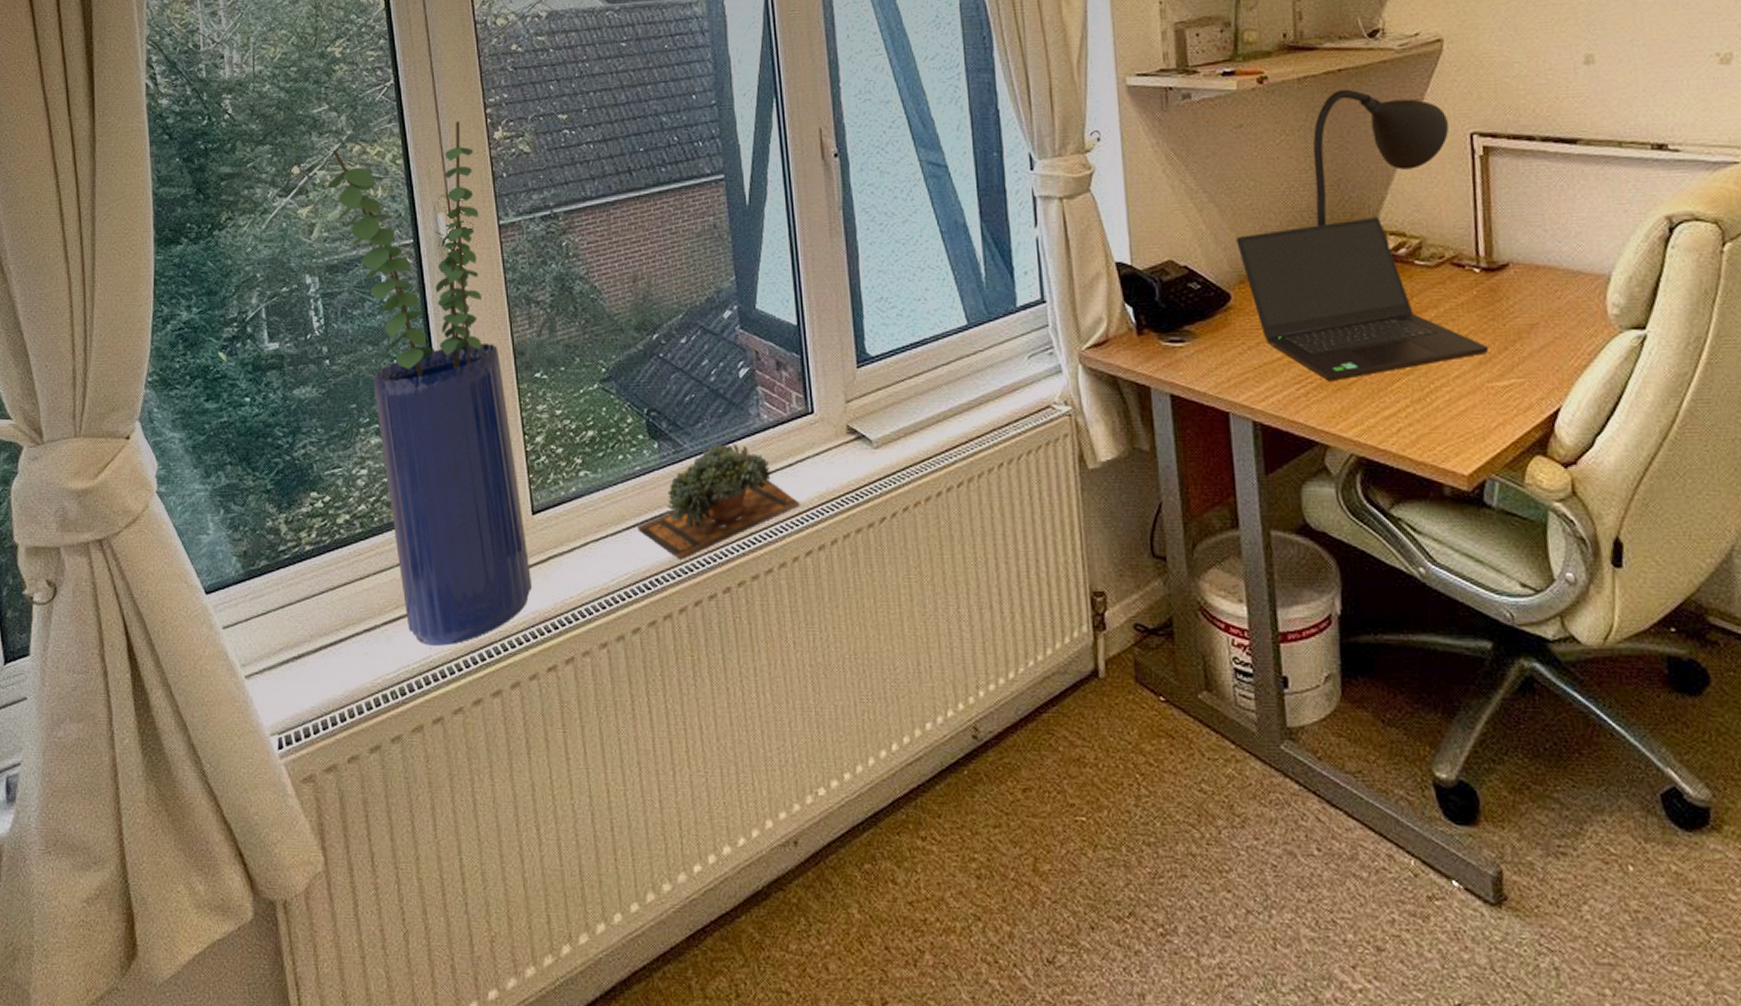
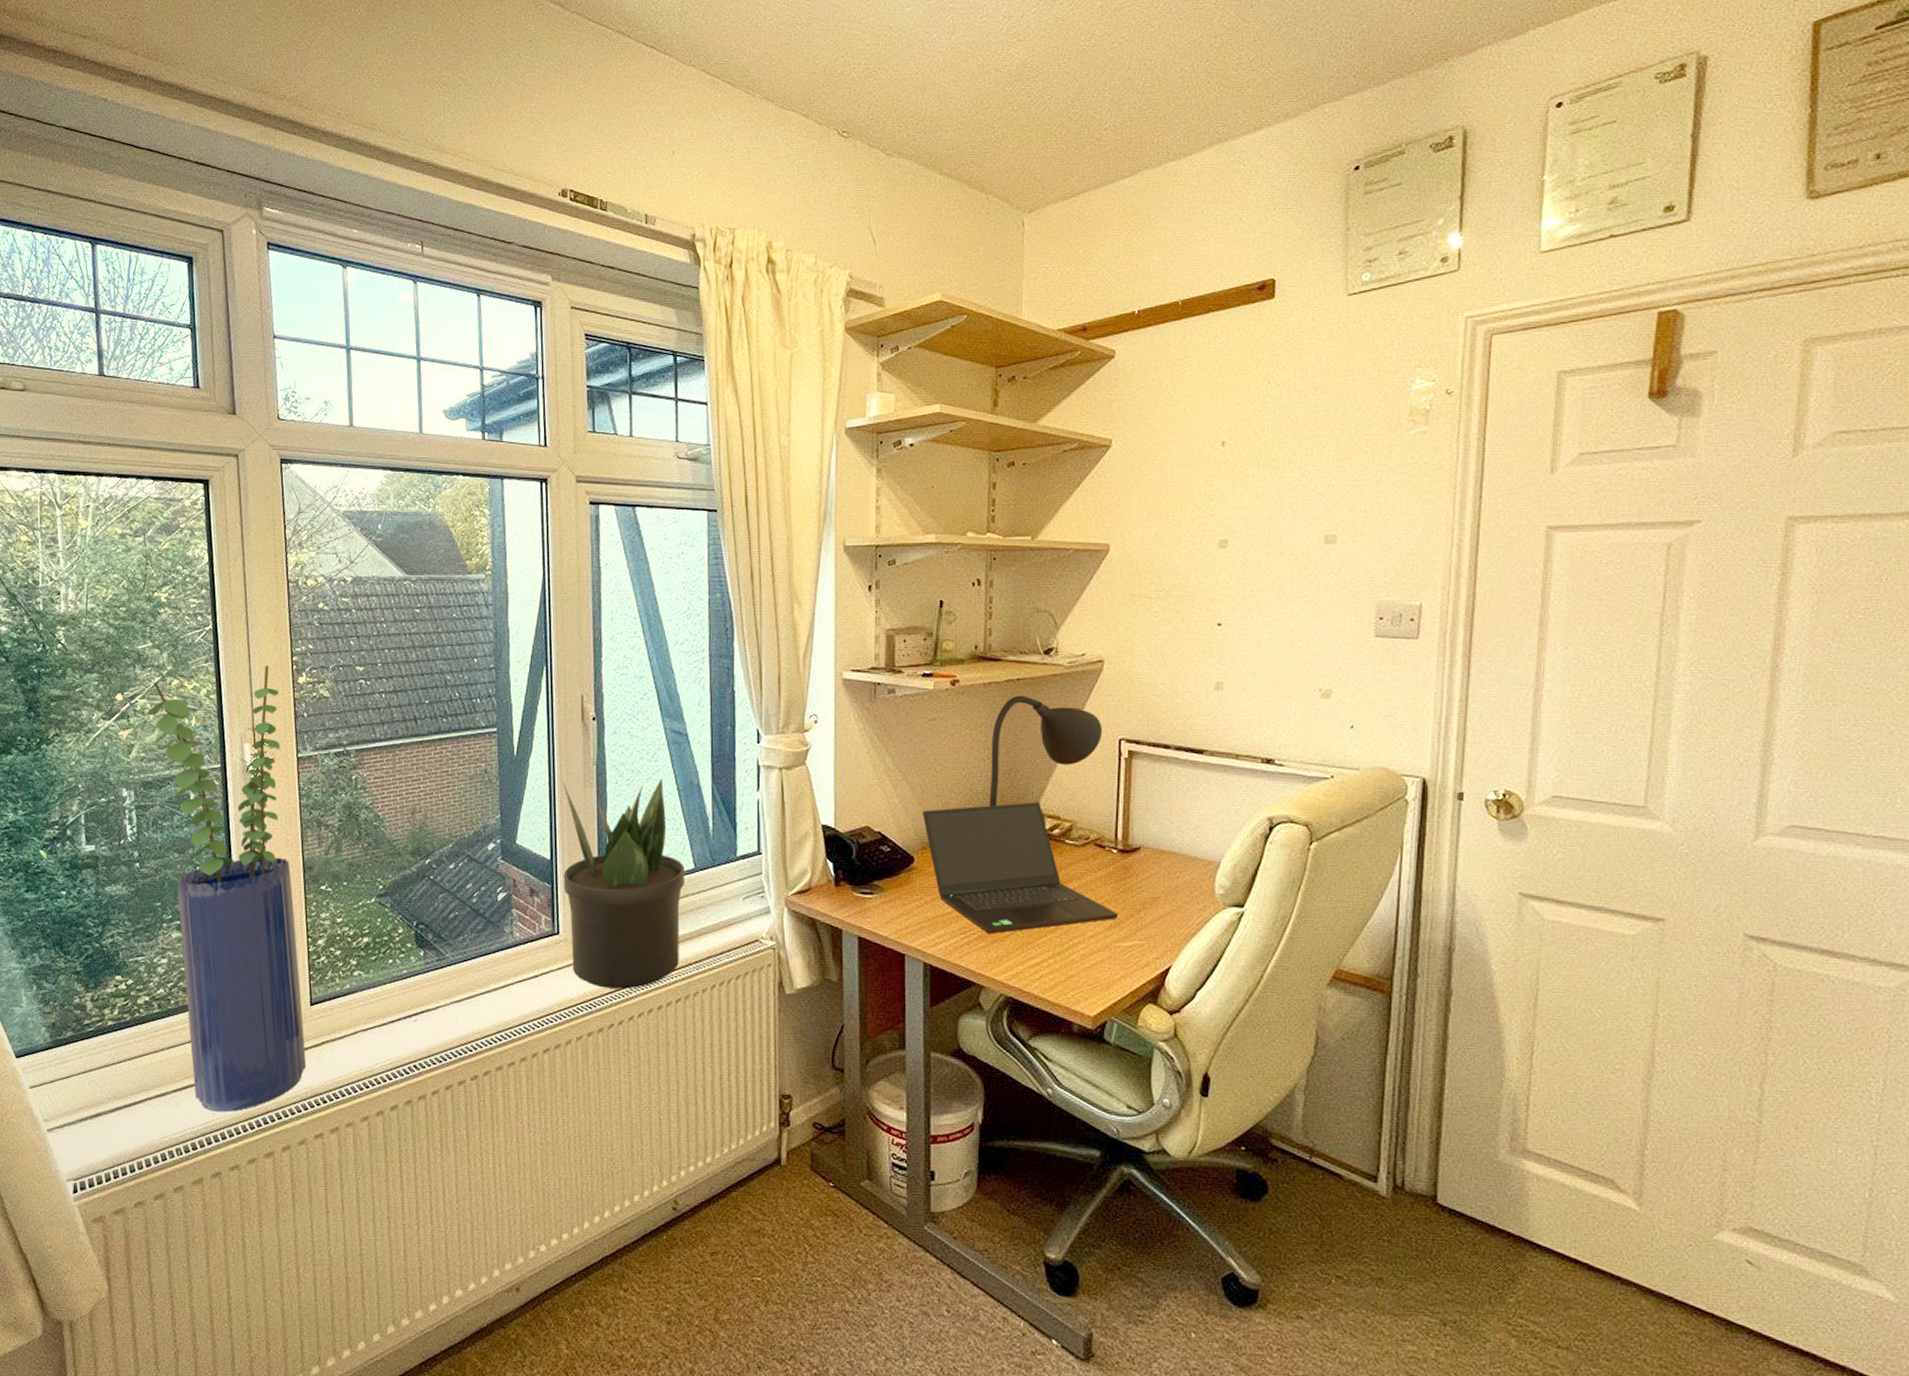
succulent plant: present [637,444,800,559] -> none [401,955,542,1050]
planter: none [804,220,958,474] -> present [562,778,685,989]

